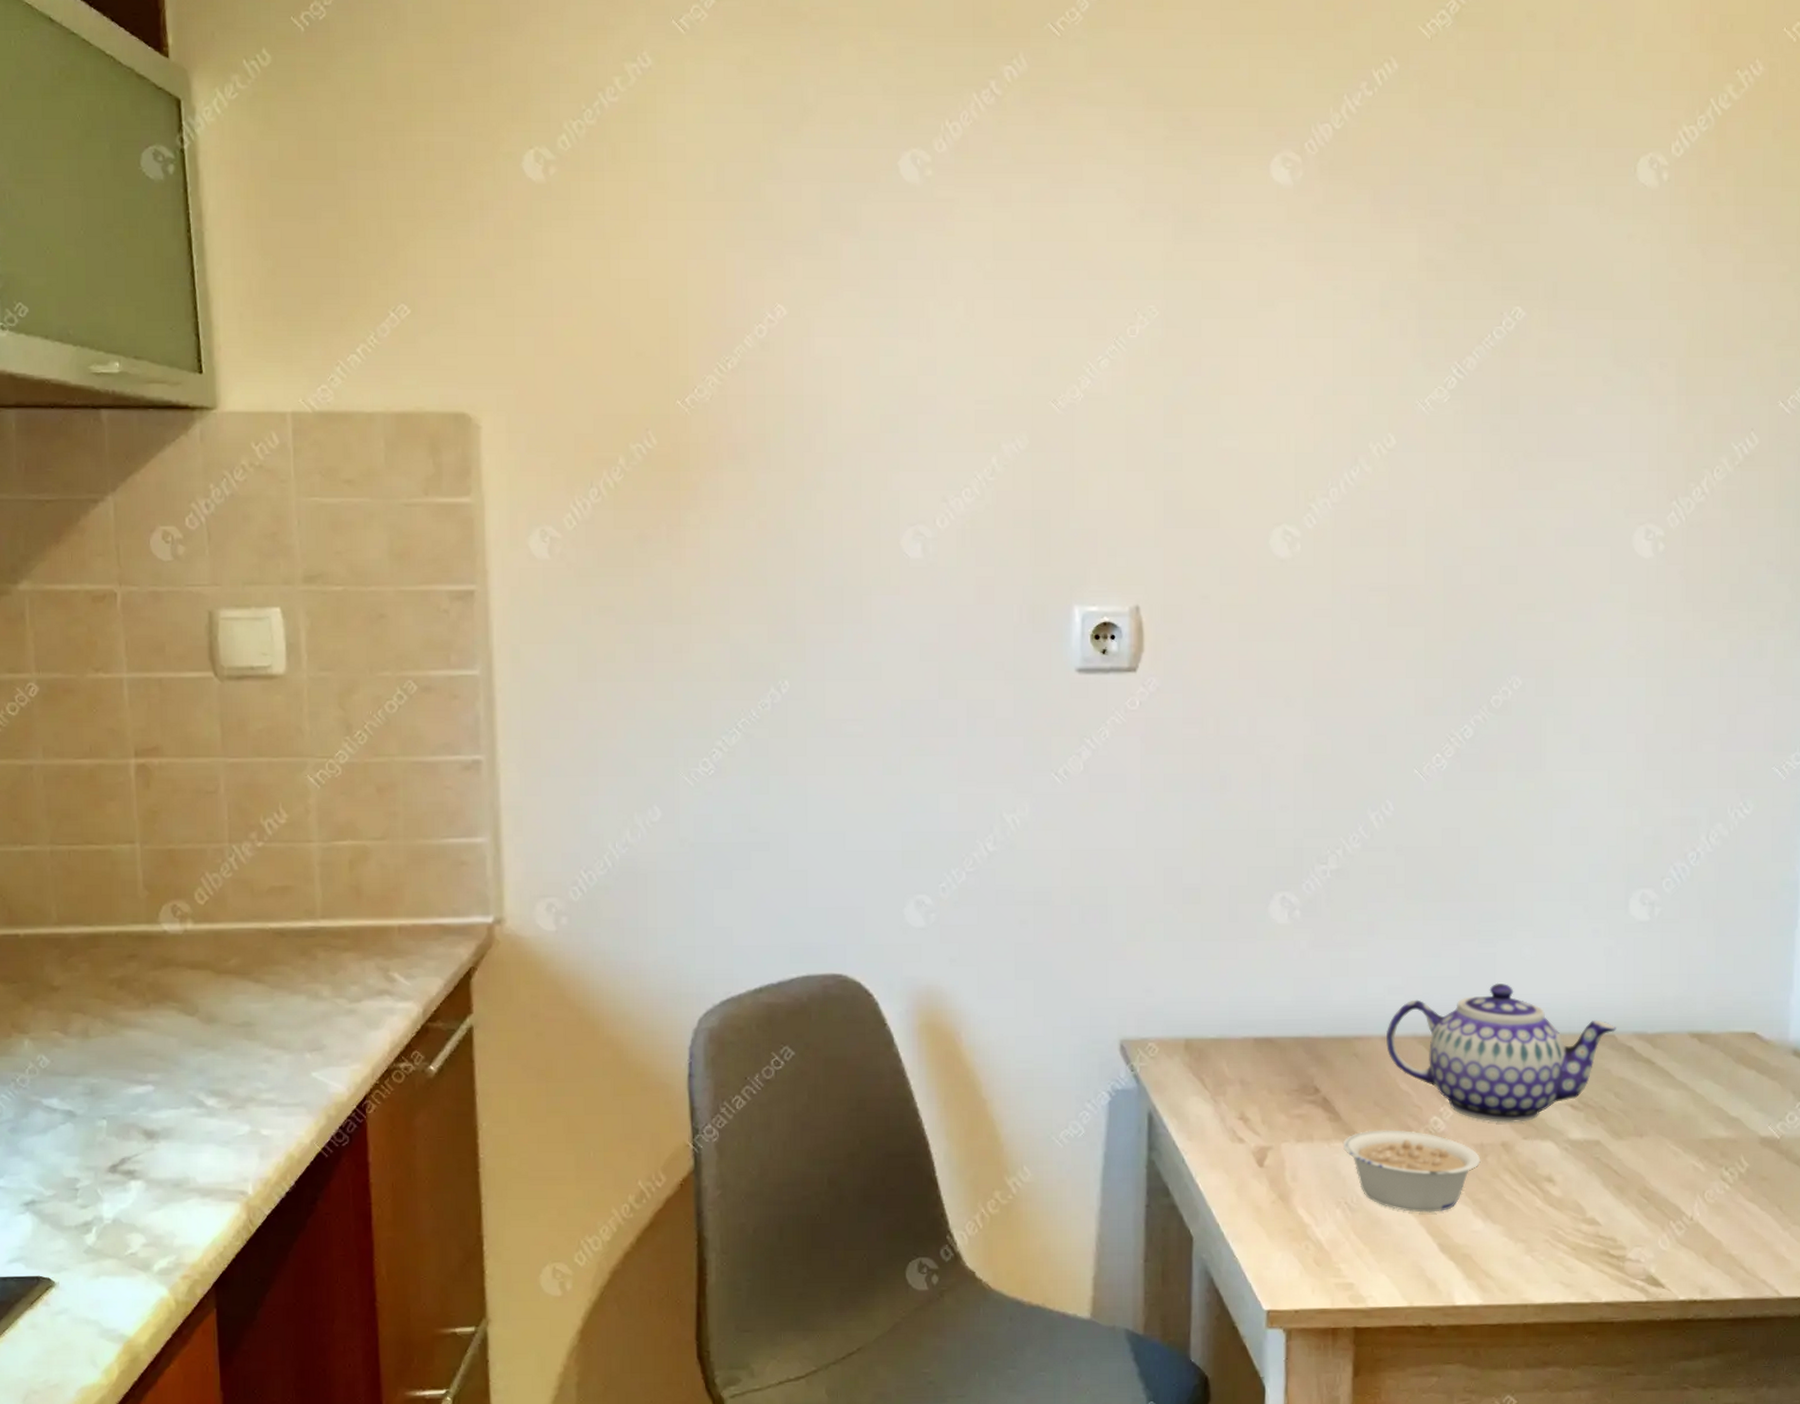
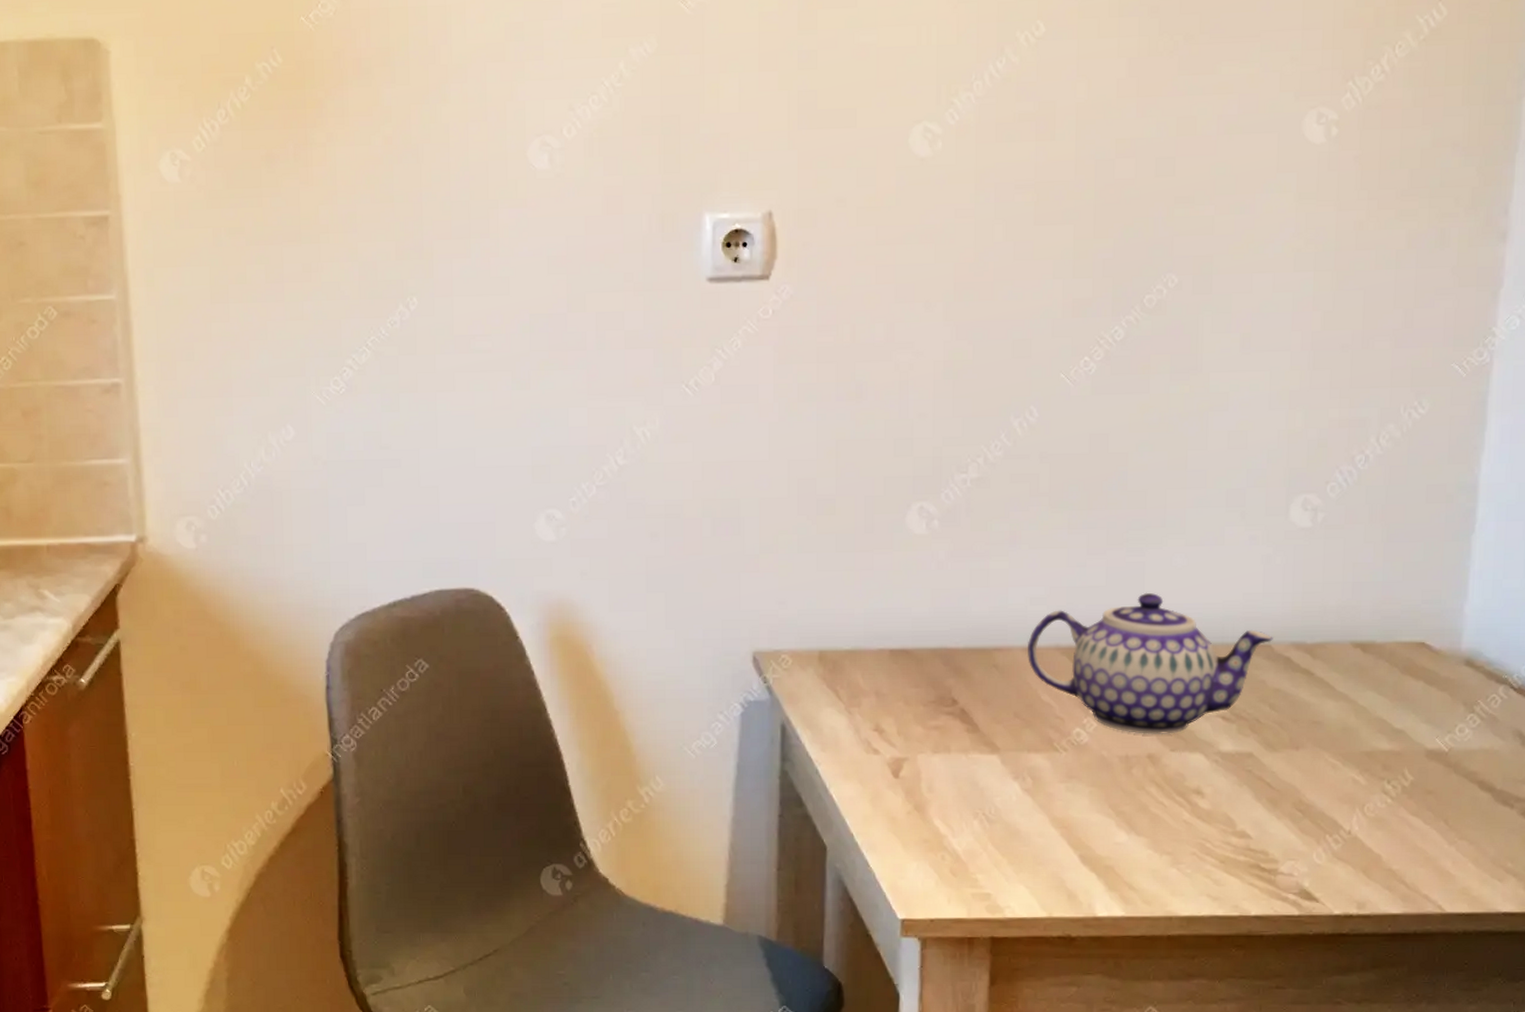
legume: present [1342,1130,1481,1213] -> none [981,741,1125,824]

